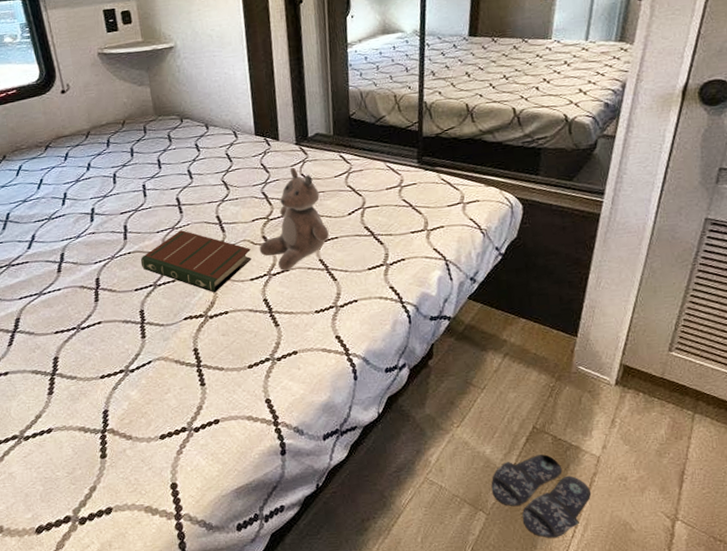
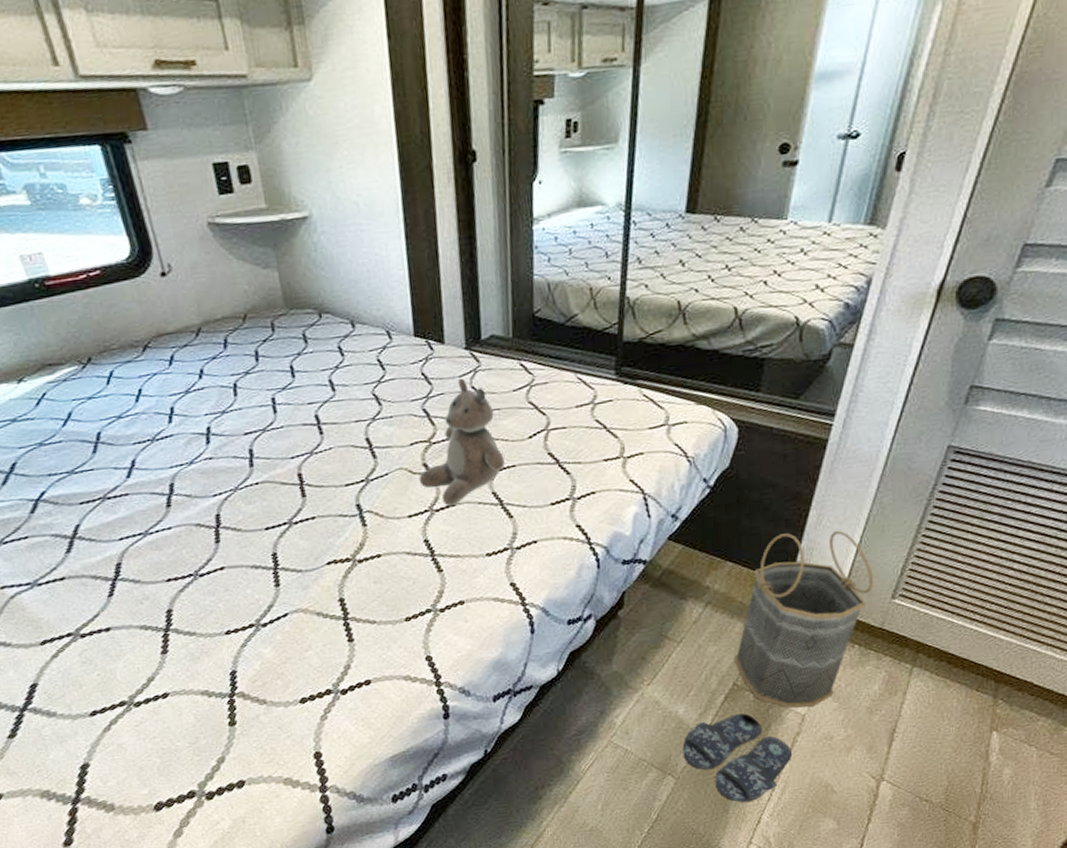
book: present [140,230,252,293] -> none [271,455,410,533]
basket: none [533,291,651,450] -> present [735,531,873,708]

